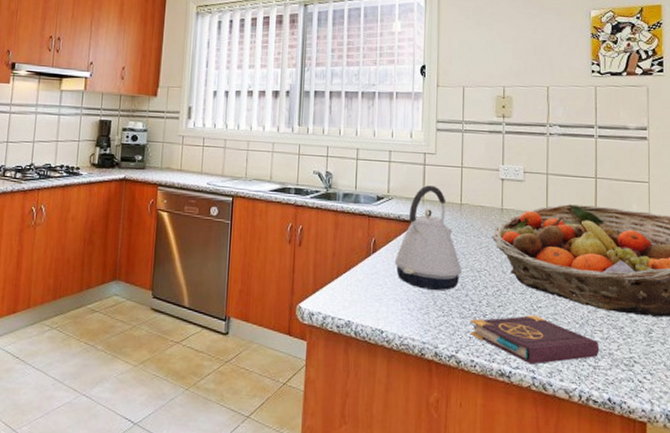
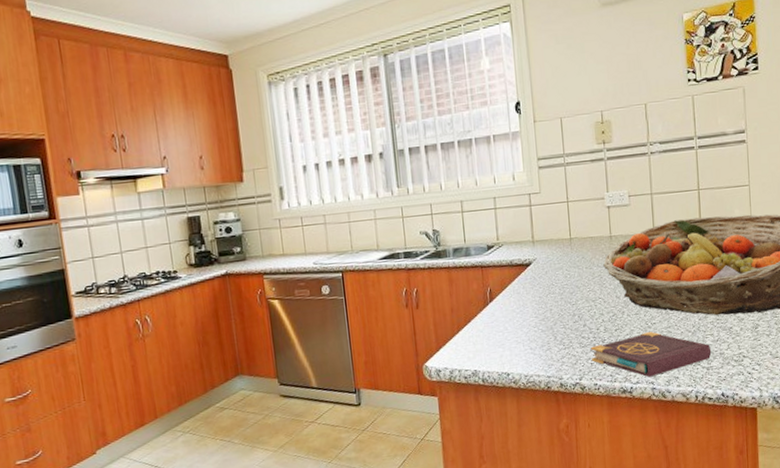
kettle: present [394,185,462,290] -> none [512,225,578,328]

